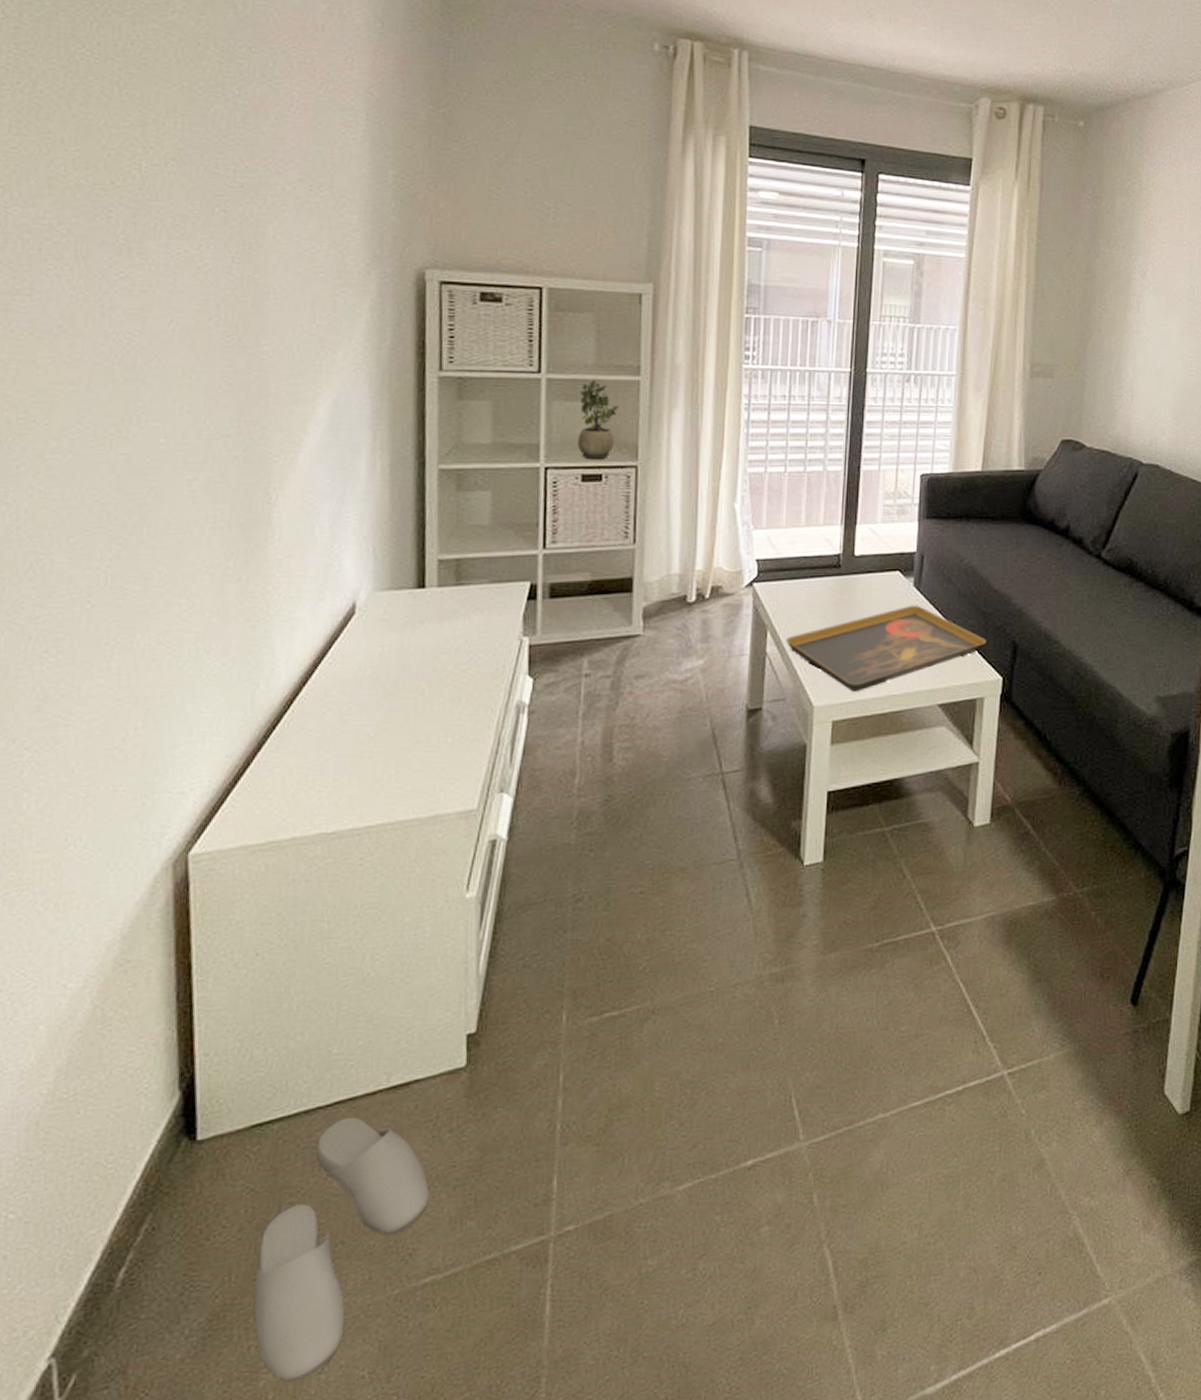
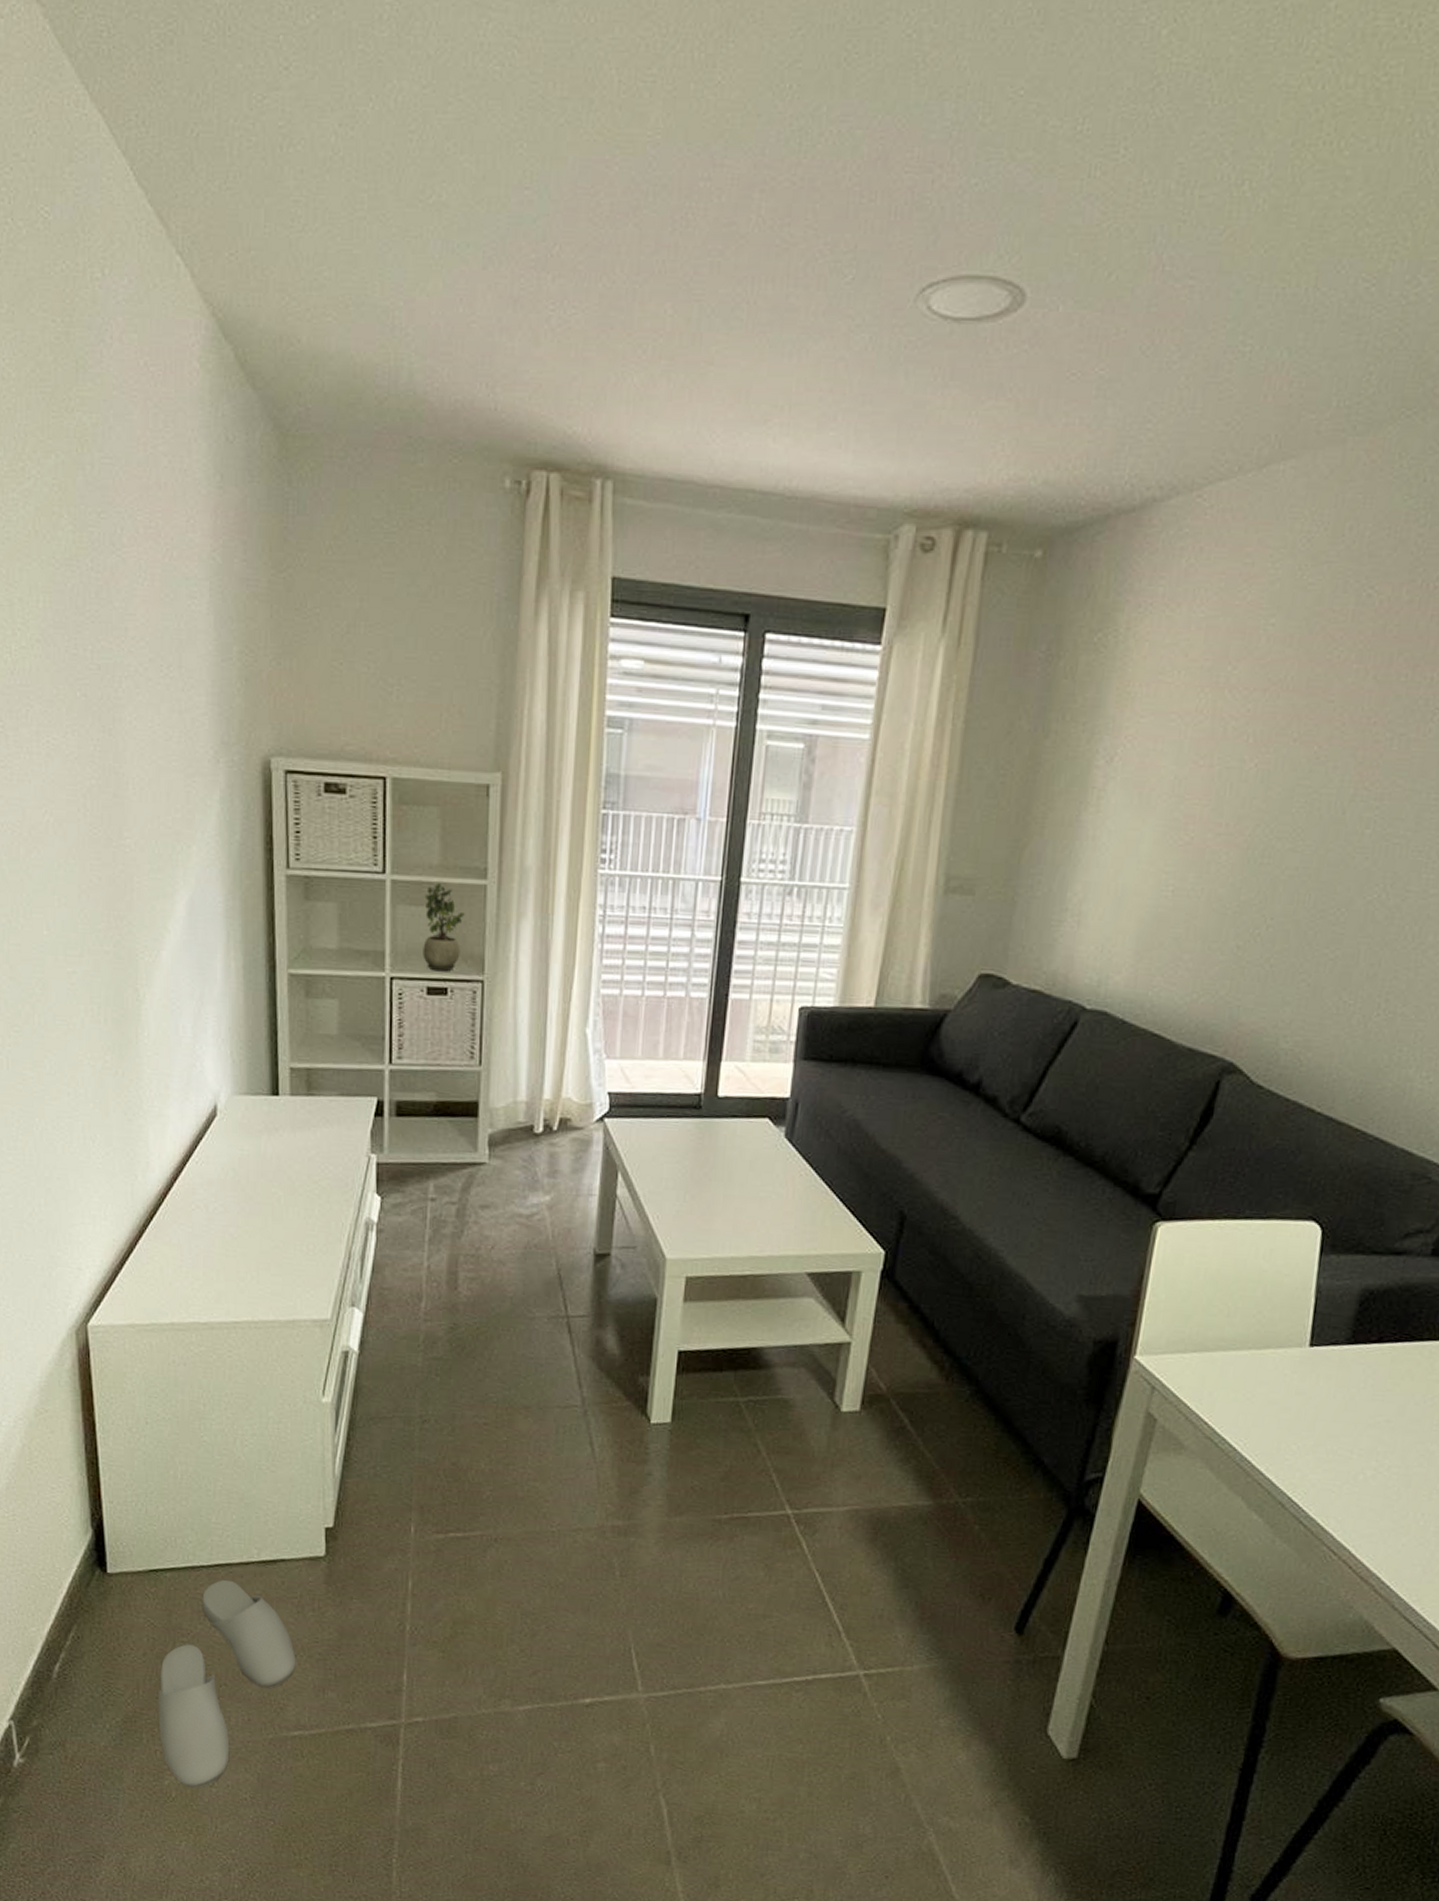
decorative tray: present [786,605,987,692] -> none [638,1158,869,1248]

